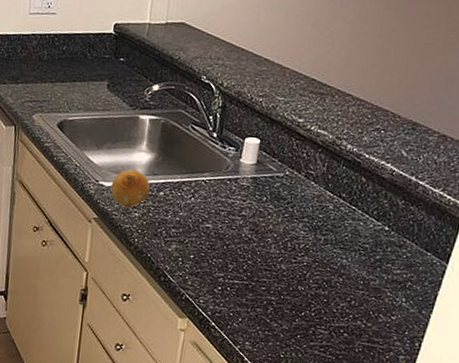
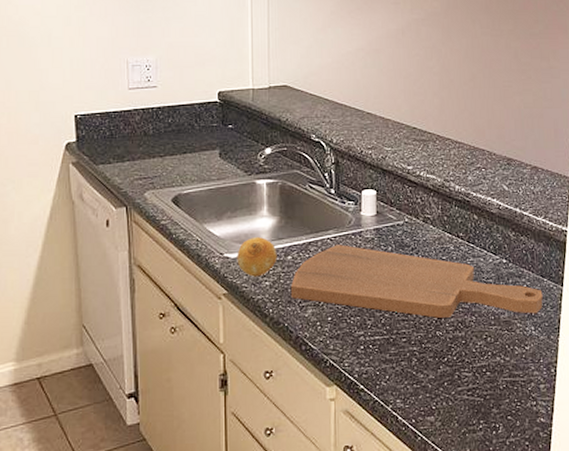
cutting board: none [157,187,423,286] -> present [290,244,543,318]

